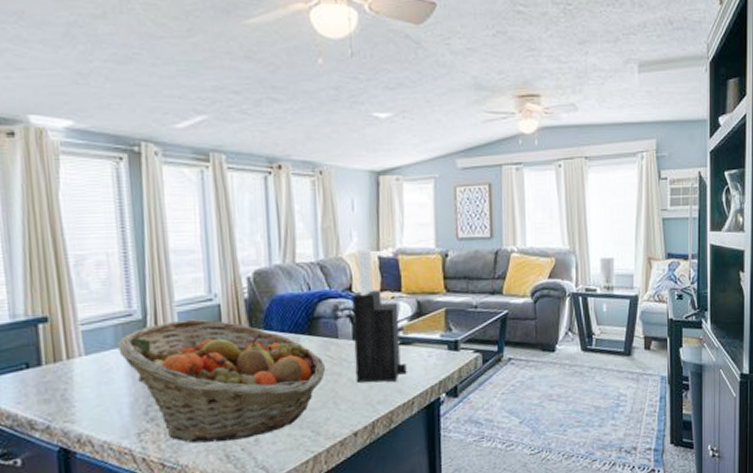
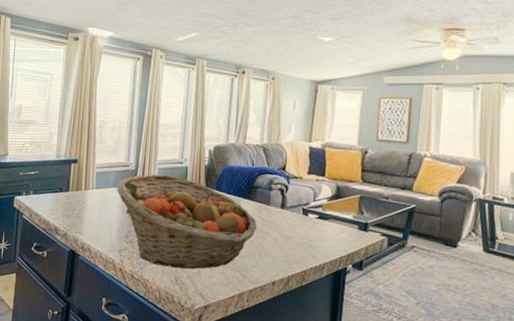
knife block: present [352,250,407,383] -> none [279,140,322,247]

